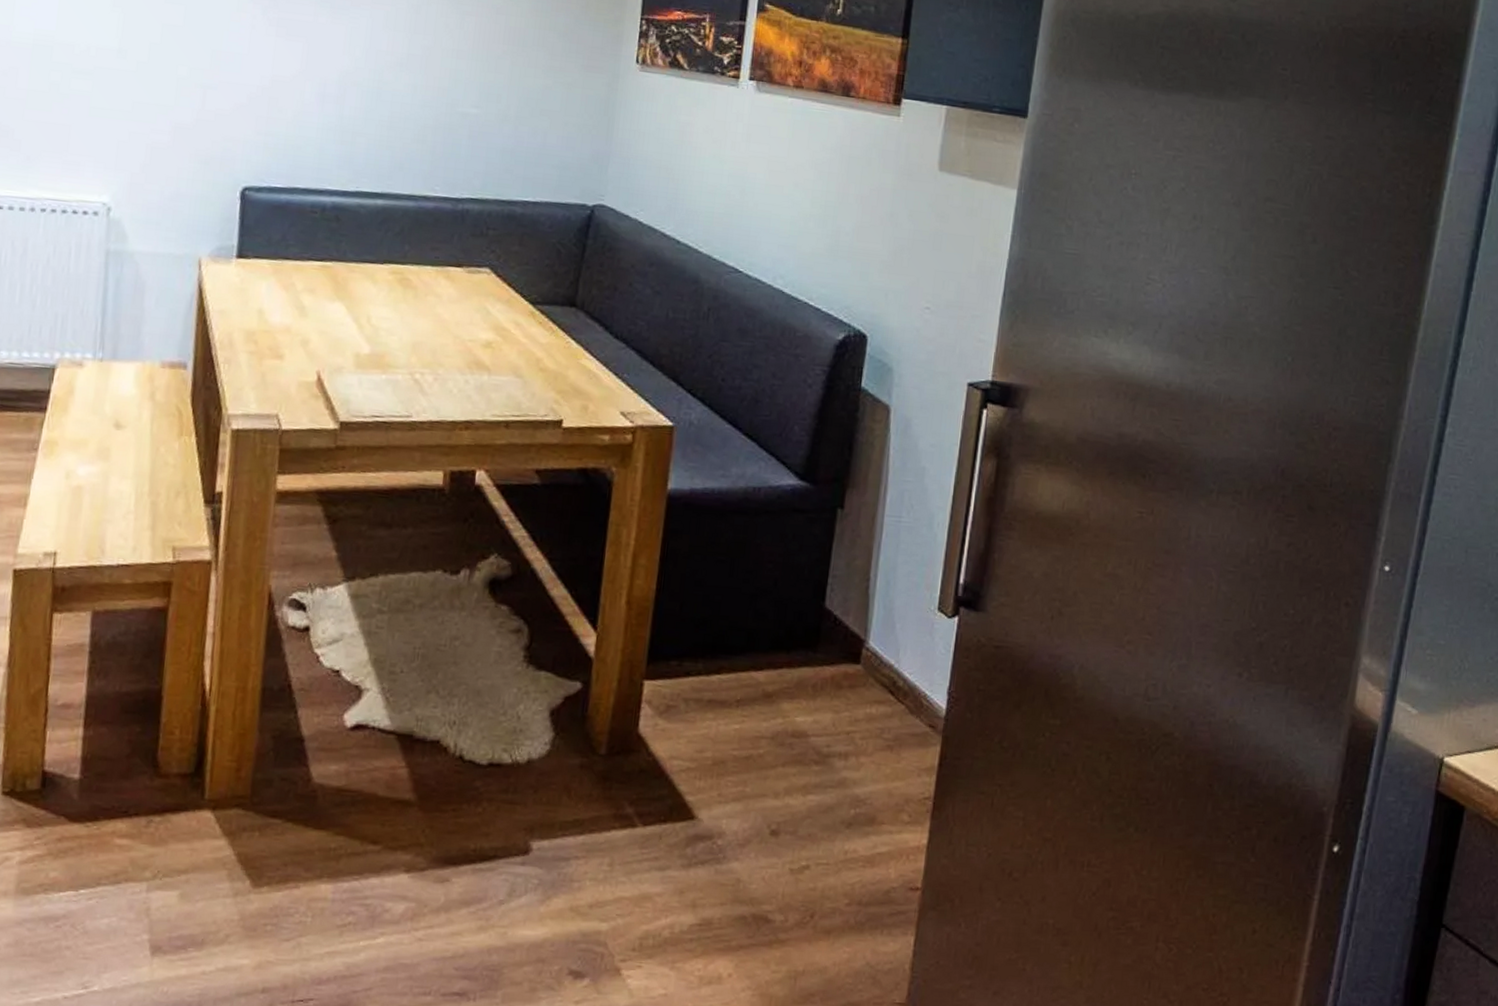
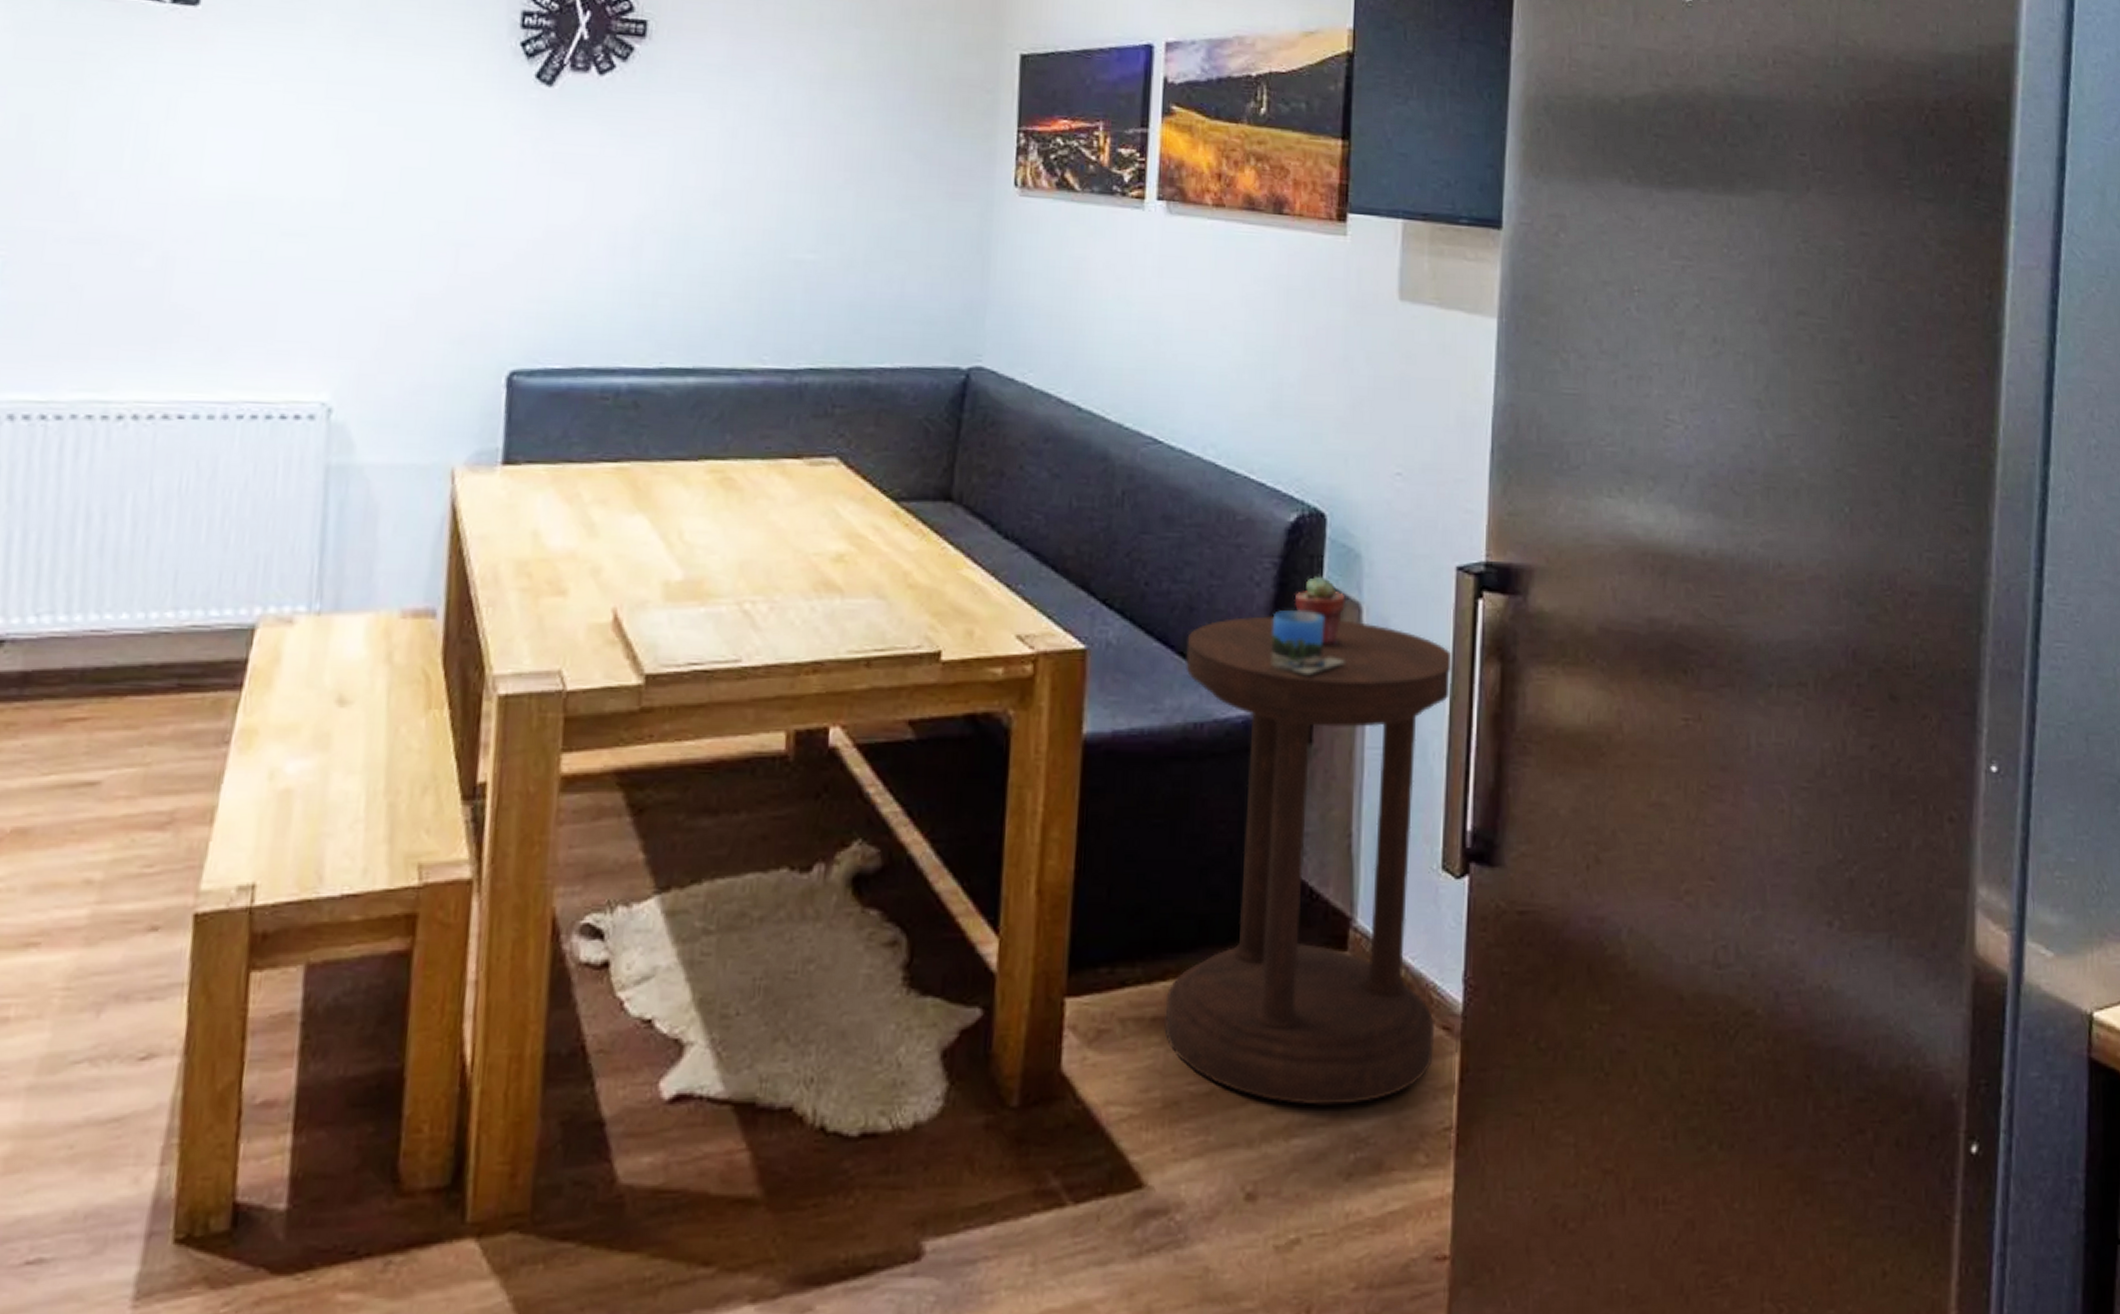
side table: none [717,409,959,775] -> present [1164,616,1452,1105]
mug: none [816,406,874,458] -> present [1271,609,1345,676]
potted succulent: none [837,382,879,436] -> present [1294,575,1347,645]

